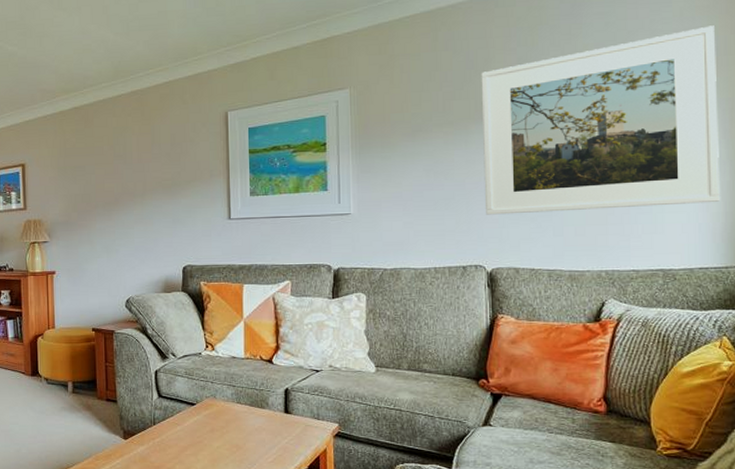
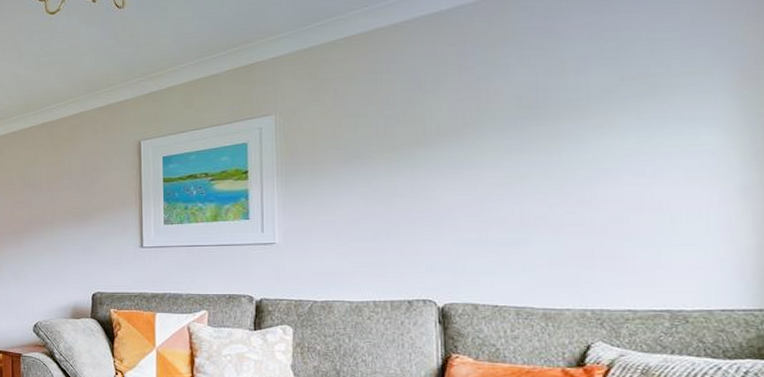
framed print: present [481,25,721,215] -> none [430,31,752,246]

